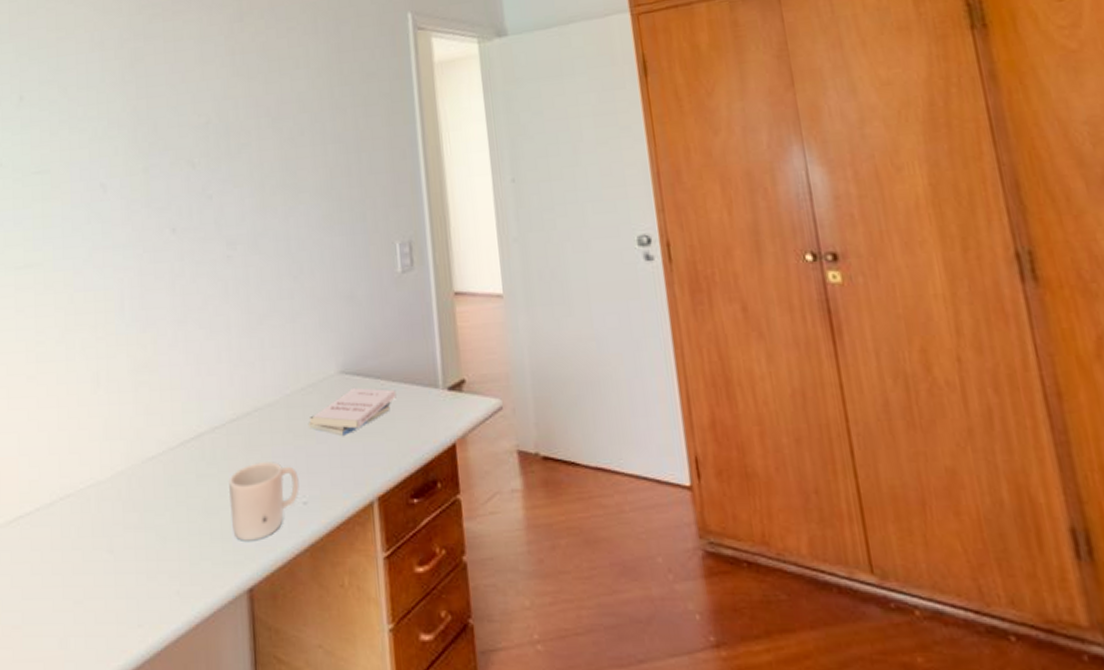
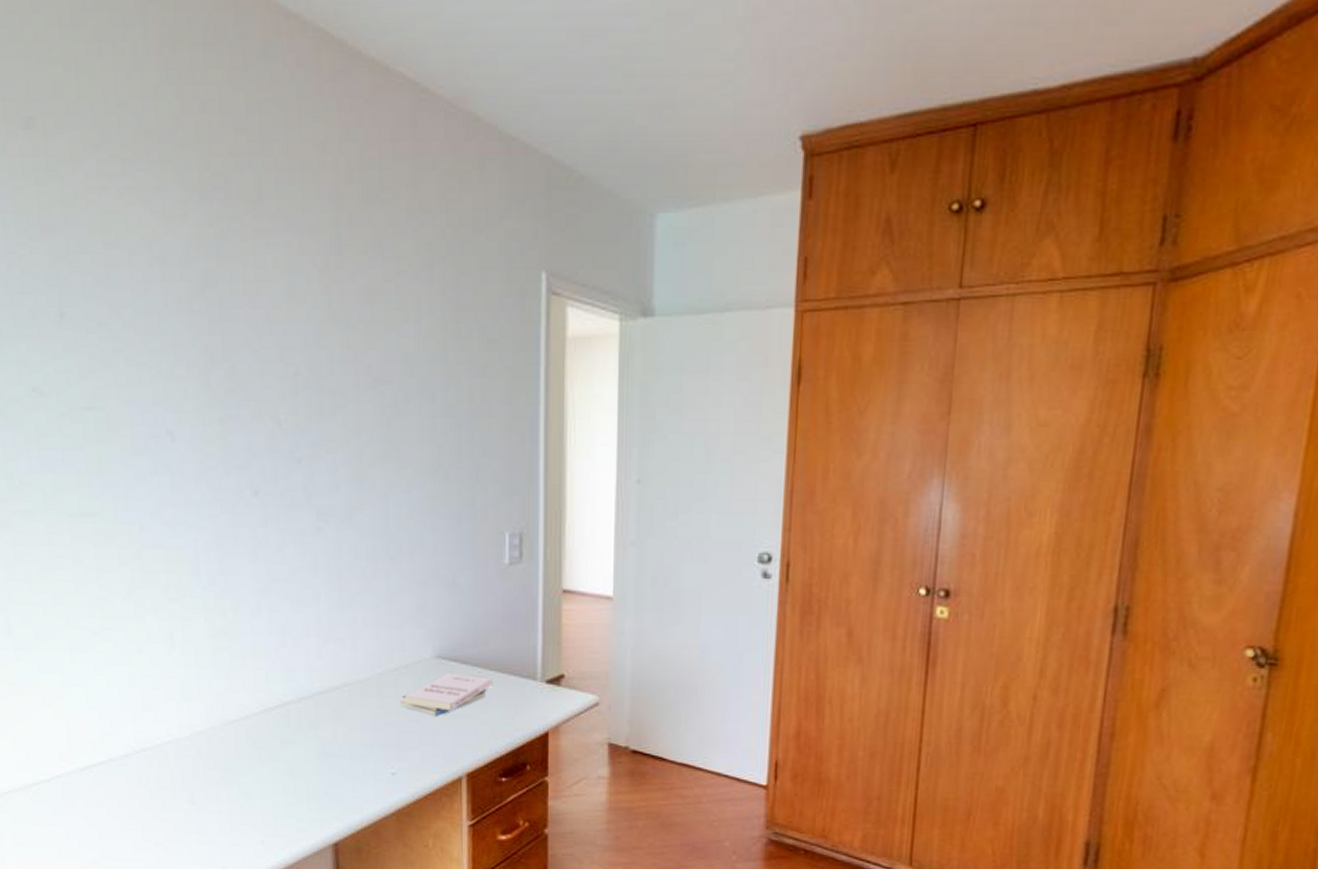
mug: present [228,462,299,541] -> none [314,734,388,803]

